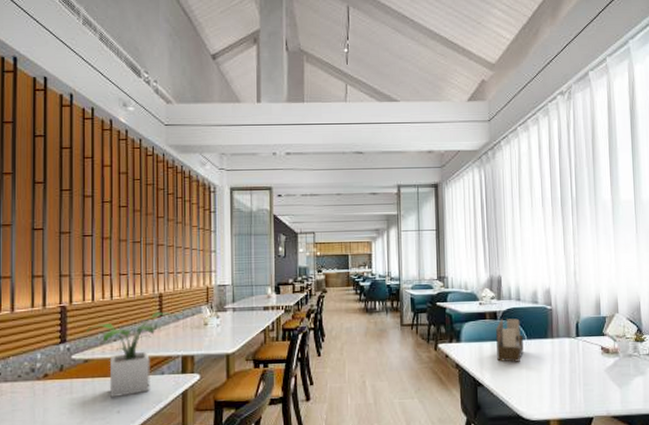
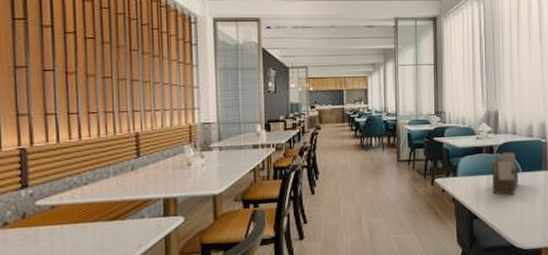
potted plant: present [86,311,180,398] -> none [51,152,160,245]

